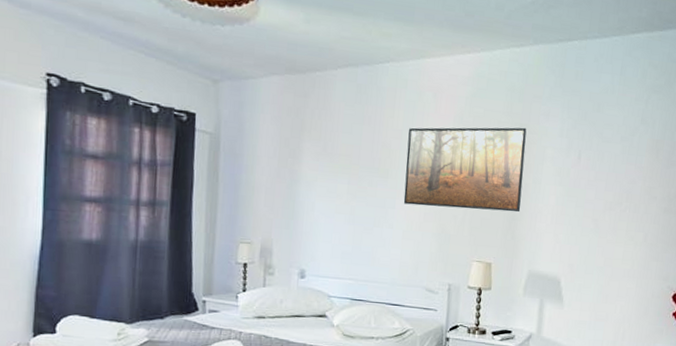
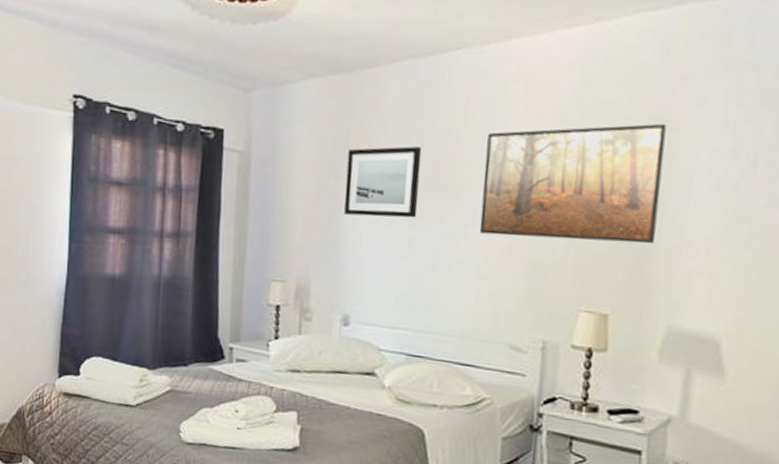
wall art: none [300,135,361,192] -> present [344,146,422,218]

